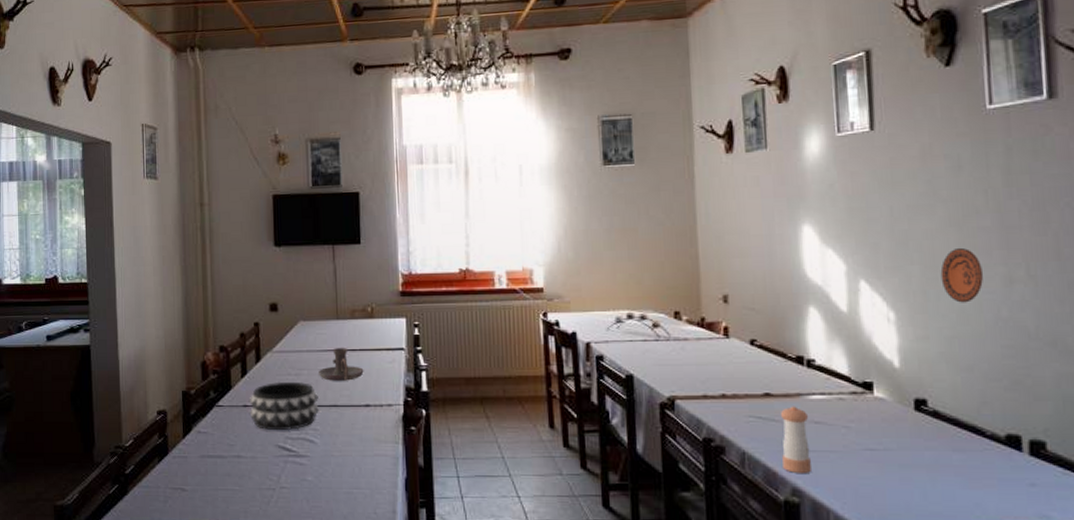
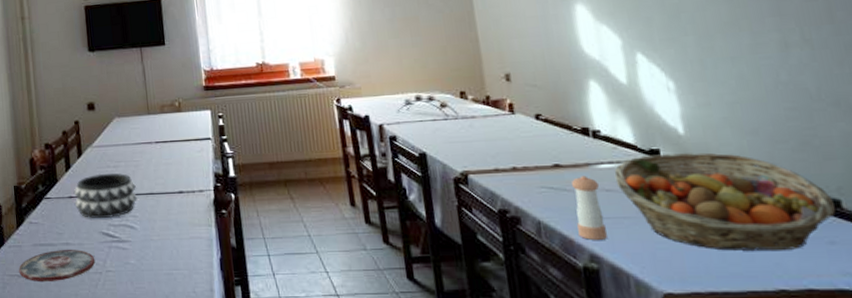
plate: none [183,463,269,497] -> present [19,250,96,281]
candle holder: present [317,348,364,381] -> none [134,140,176,171]
fruit basket: none [825,387,1040,490] -> present [614,152,836,251]
decorative plate: present [940,247,983,303] -> none [714,16,759,70]

